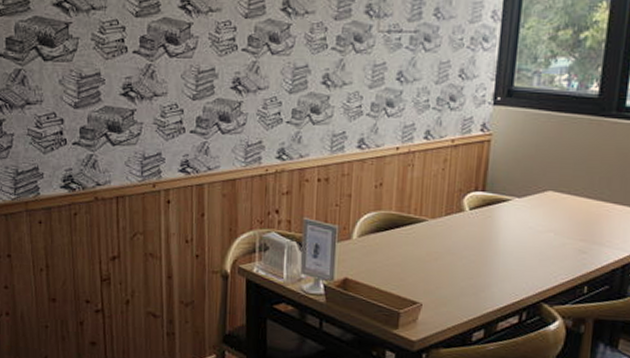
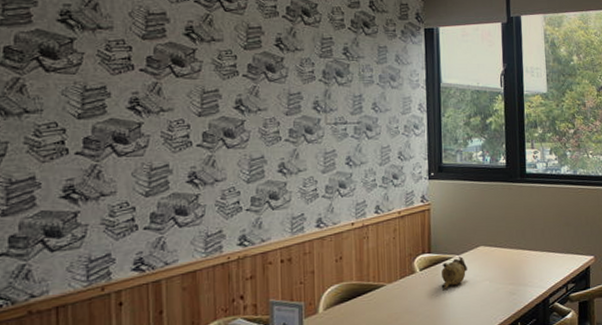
teapot: none [493,200,530,235] -> present [441,257,468,290]

